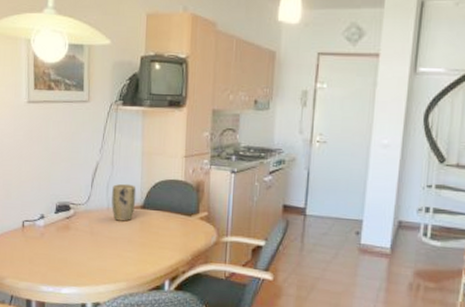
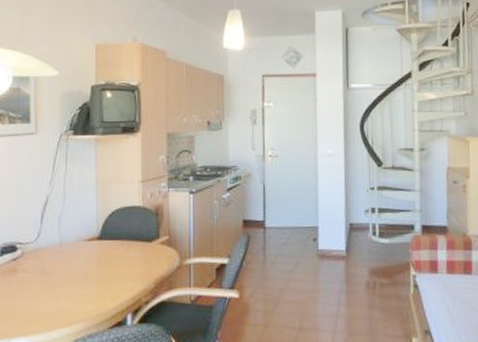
plant pot: present [111,183,137,222] -> none [65,215,92,256]

